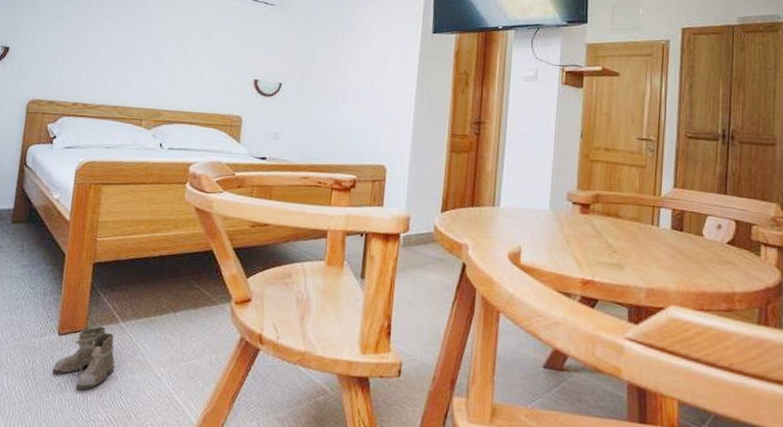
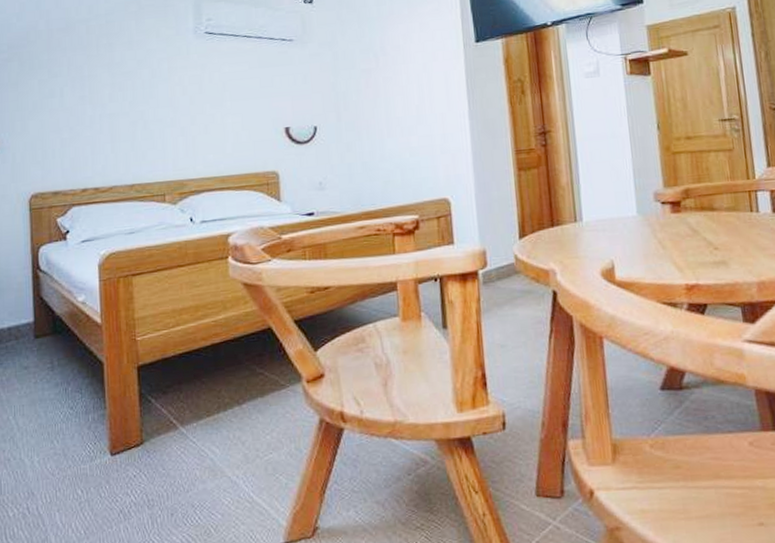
boots: present [52,326,118,390] -> none [111,436,188,513]

